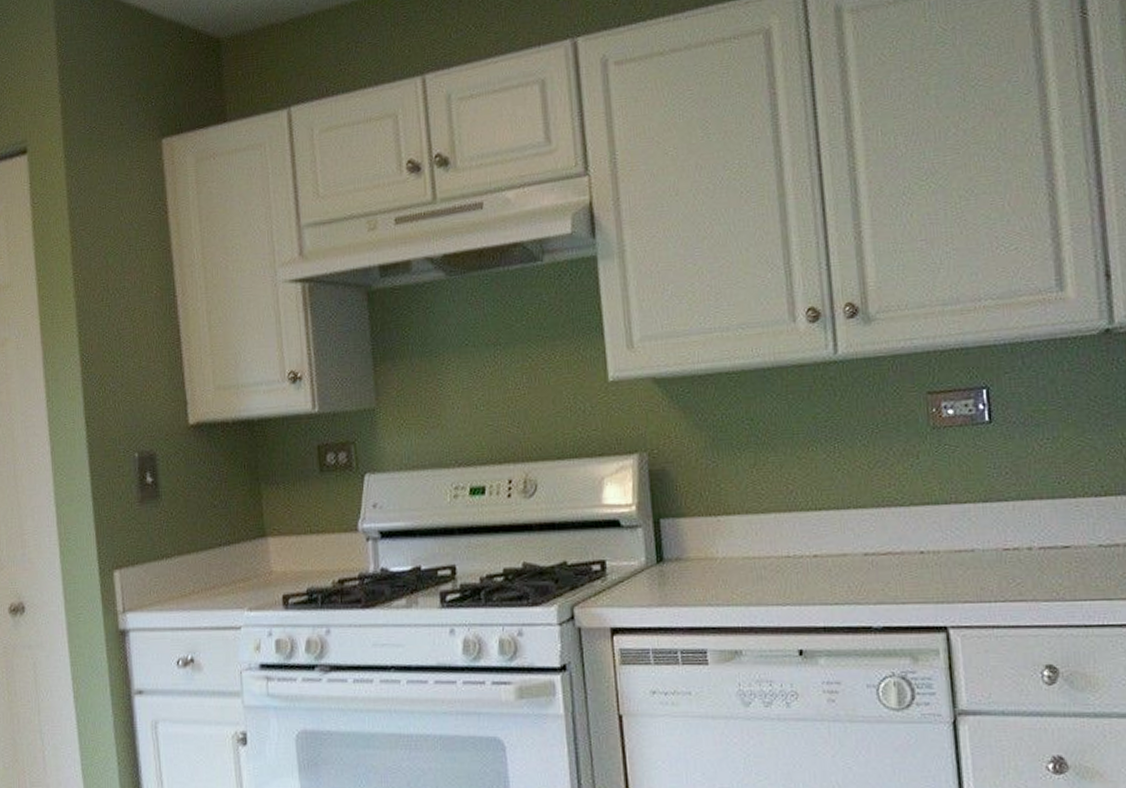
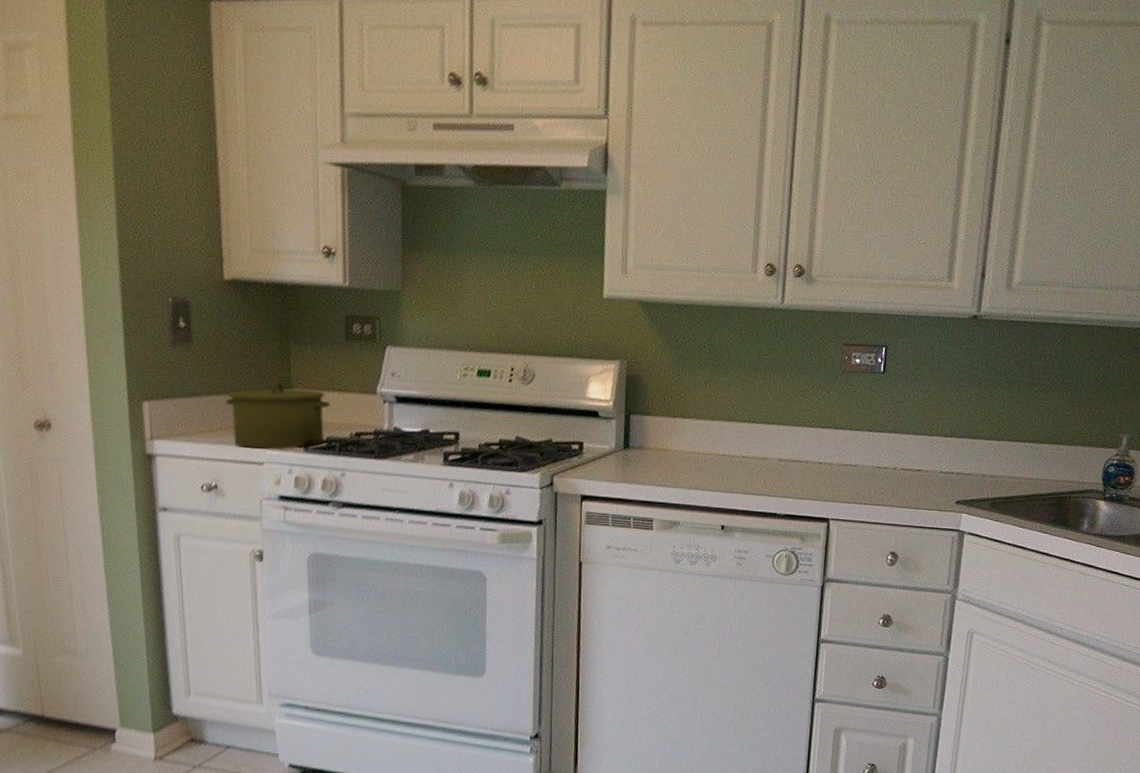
cooking pot: none [196,529,309,611] -> present [224,380,331,450]

